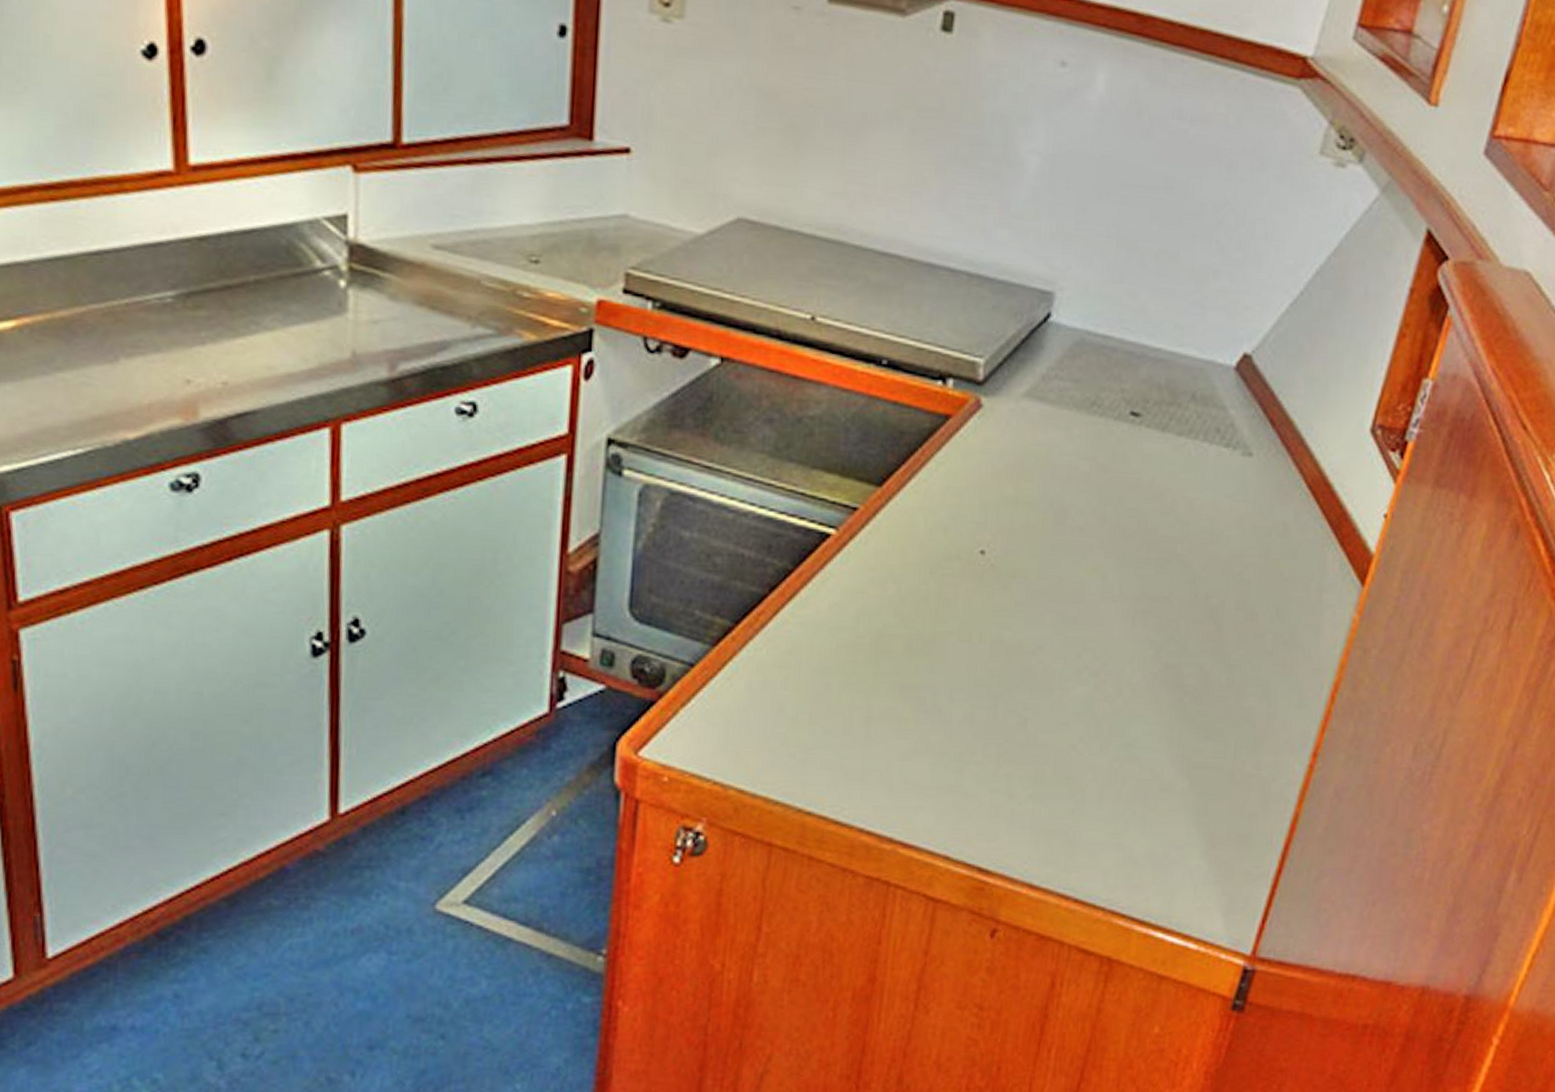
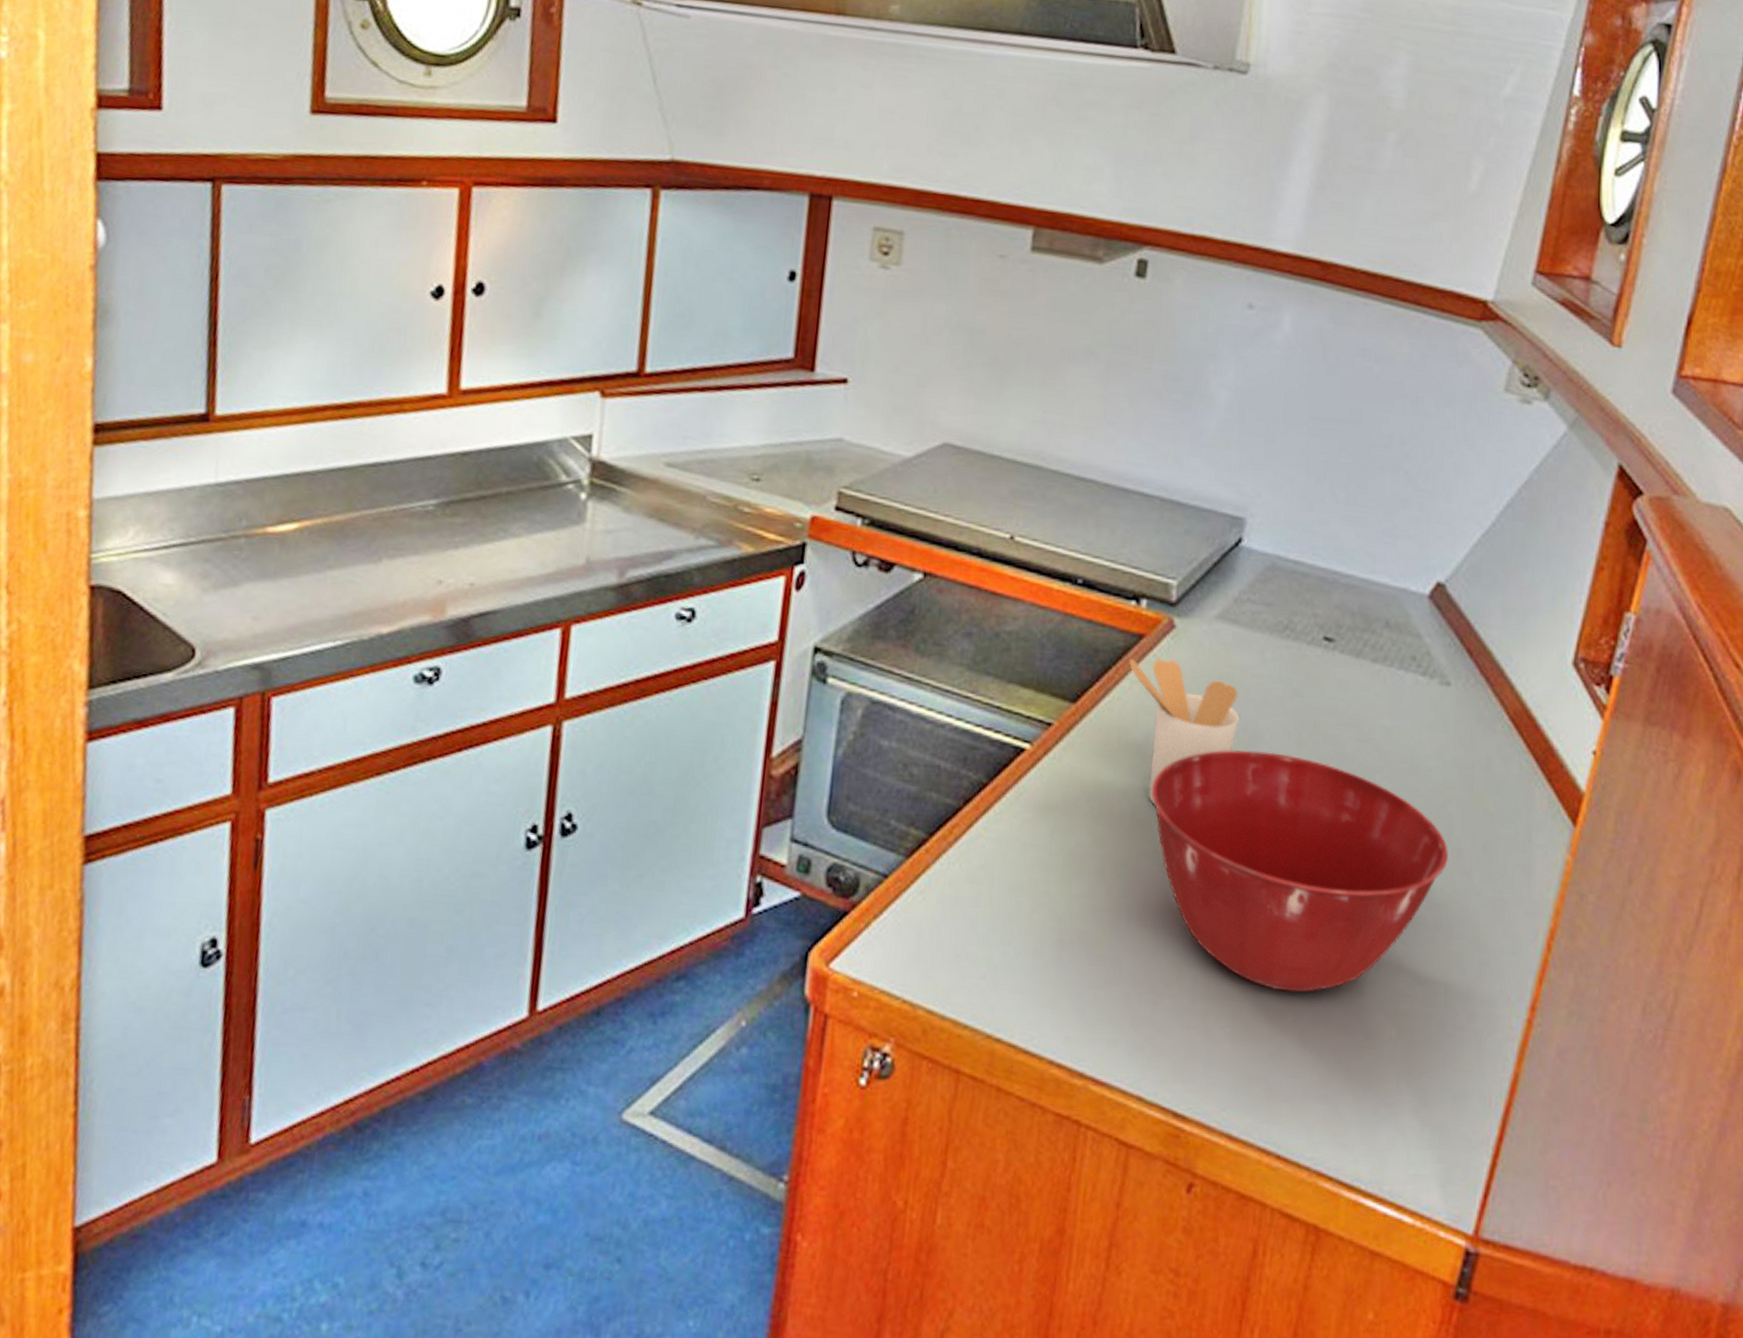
utensil holder: none [935,439,1046,584] -> present [1129,658,1240,805]
mixing bowl: none [958,526,1244,753] -> present [1152,750,1449,993]

